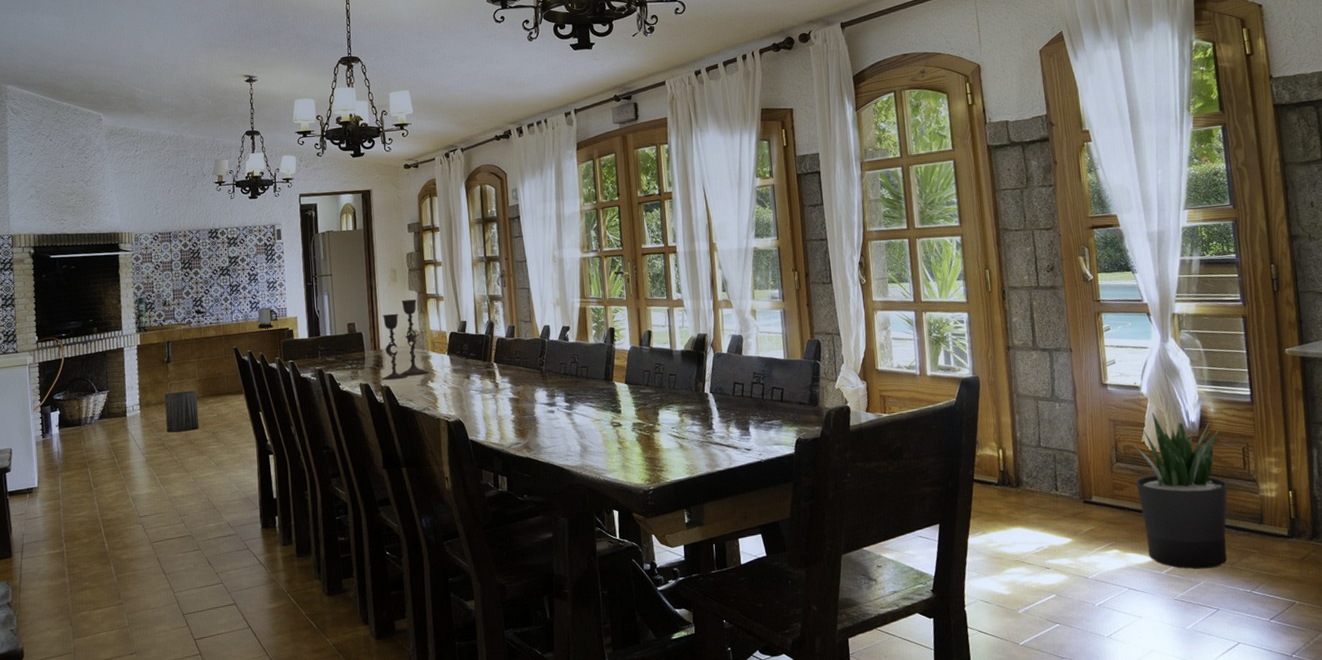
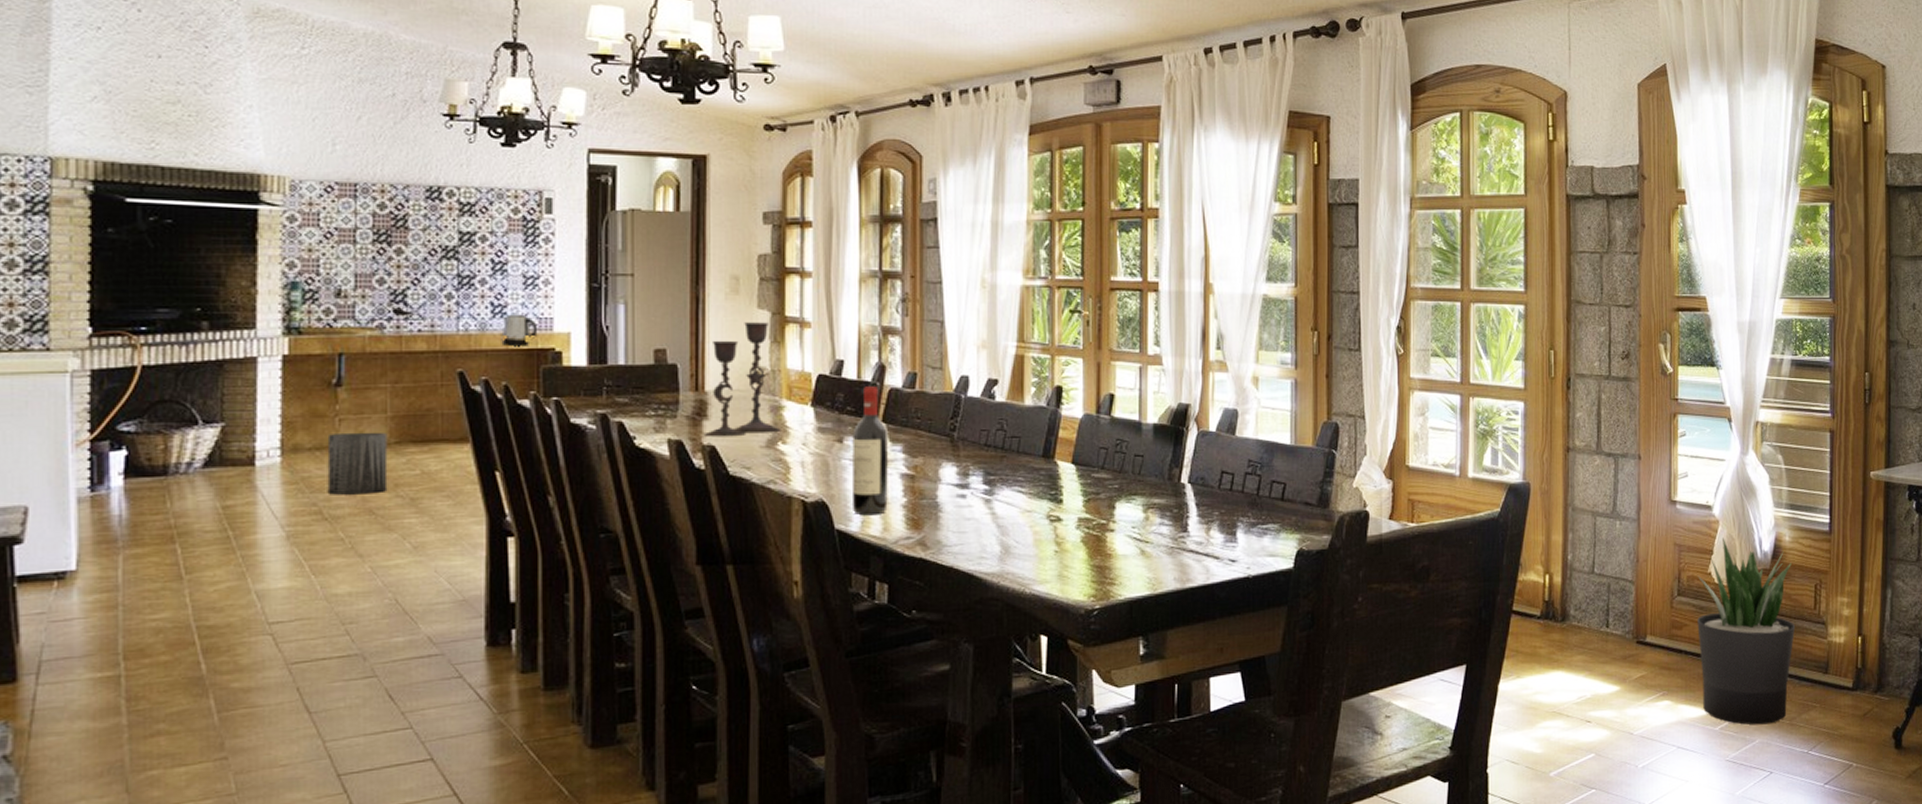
wine bottle: none [475,338,503,429] -> present [851,386,889,515]

